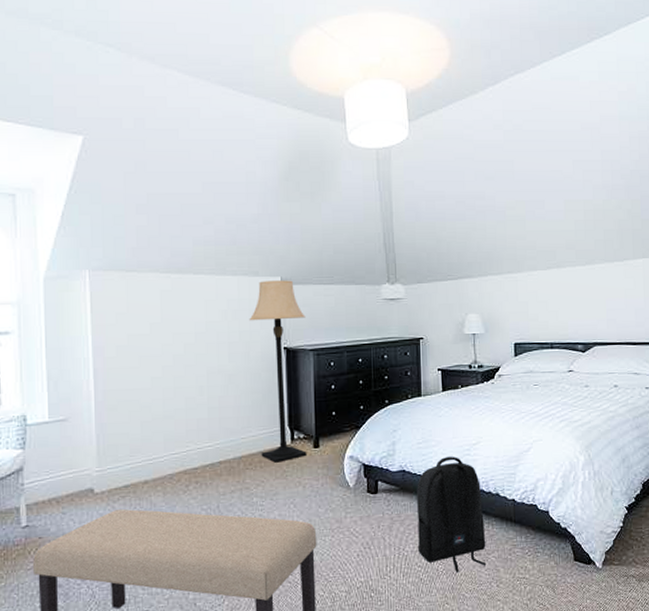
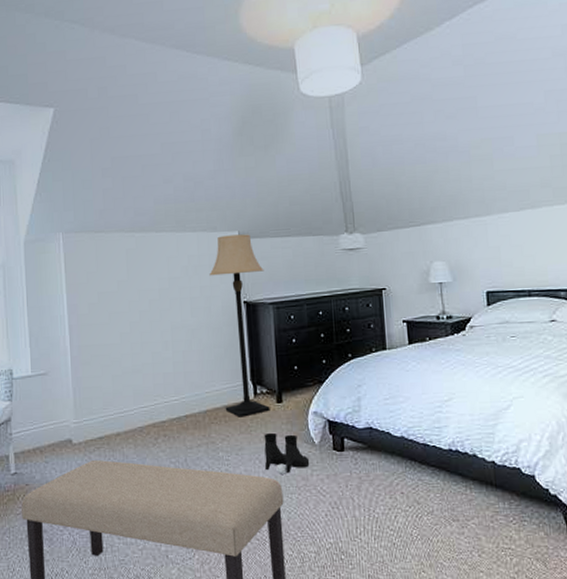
boots: none [299,477,344,518] -> present [264,432,310,474]
backpack: present [417,456,487,572] -> none [385,413,466,538]

